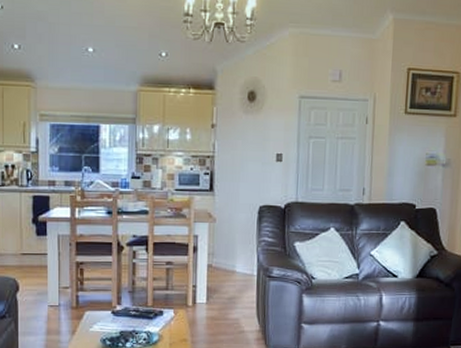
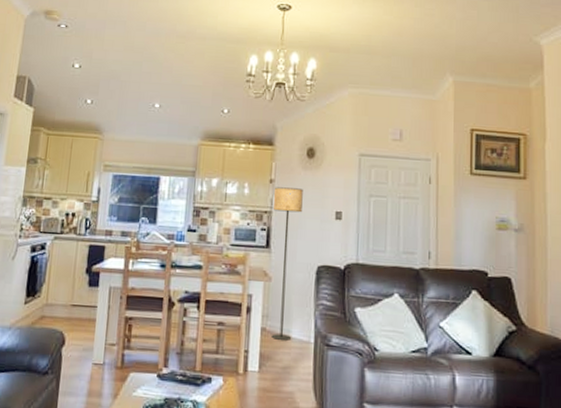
floor lamp: none [215,131,245,274] -> present [271,187,303,341]

